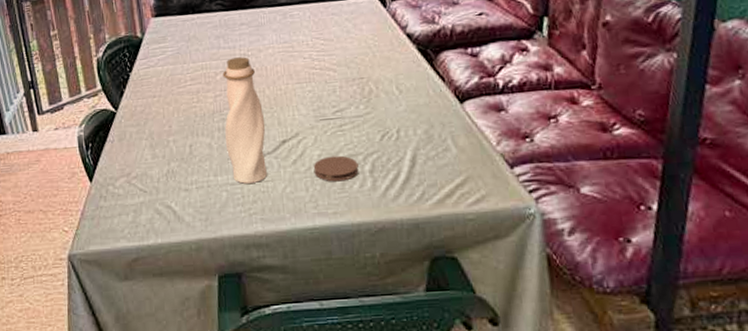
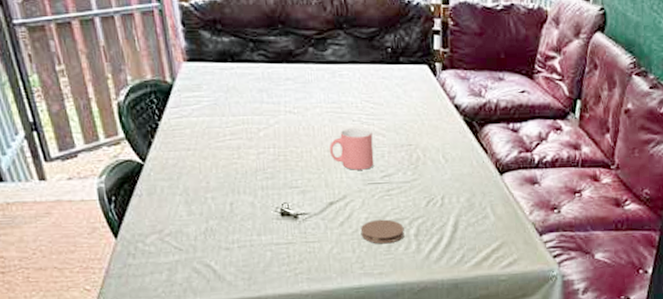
water bottle: present [222,57,267,184] -> none [266,114,313,244]
mug: none [281,64,326,107] -> present [329,127,374,170]

